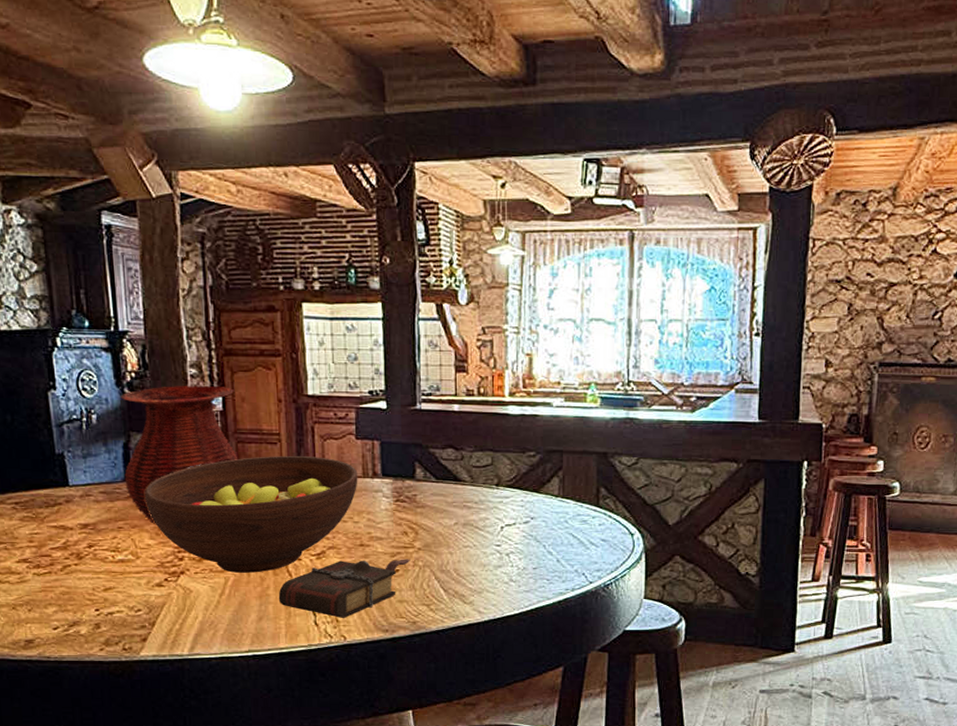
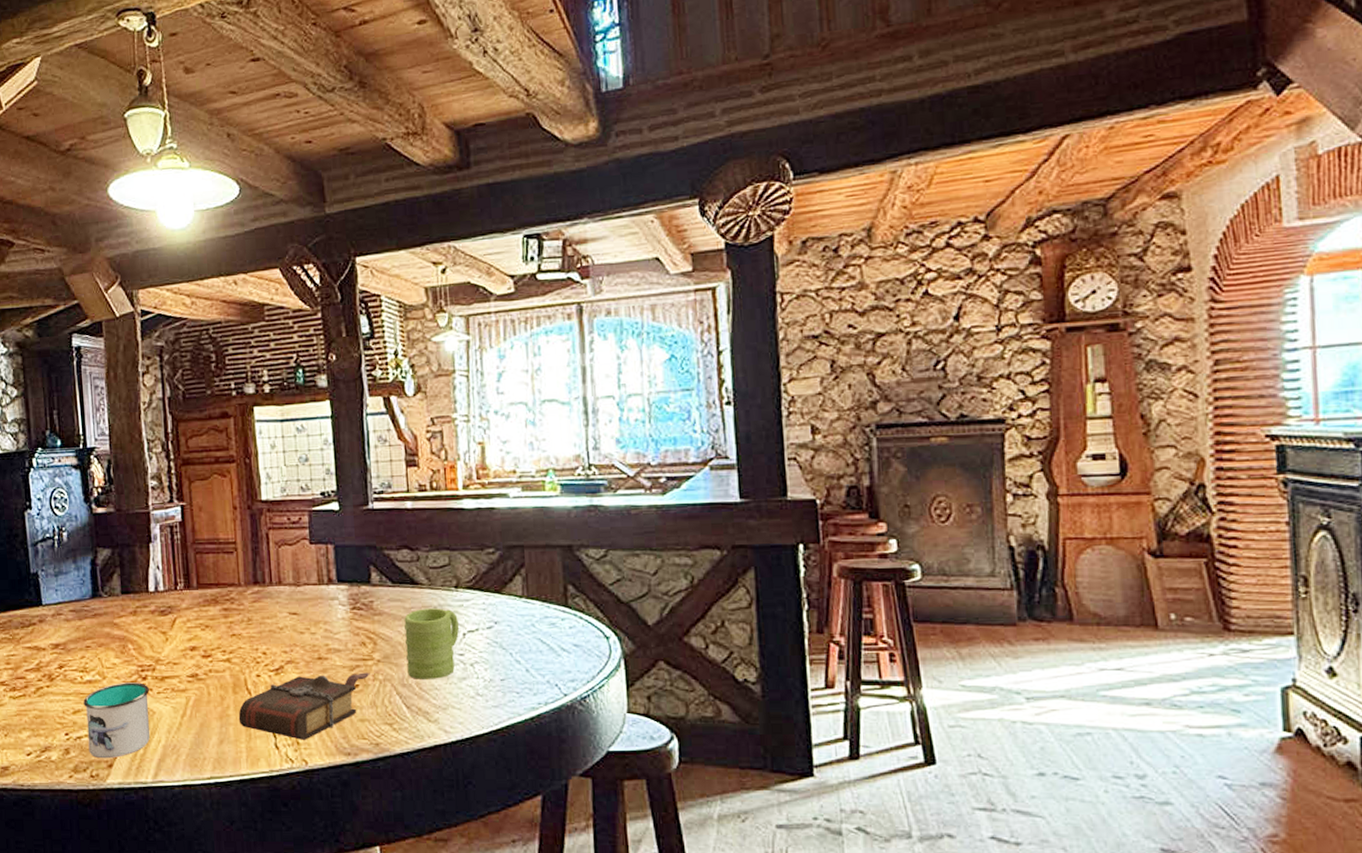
mug: none [115,563,186,633] -> present [83,682,150,759]
vase: present [120,385,237,524] -> none [88,496,196,642]
fruit bowl: present [145,456,358,573] -> none [110,564,314,692]
mug: none [446,503,498,566] -> present [404,608,460,679]

